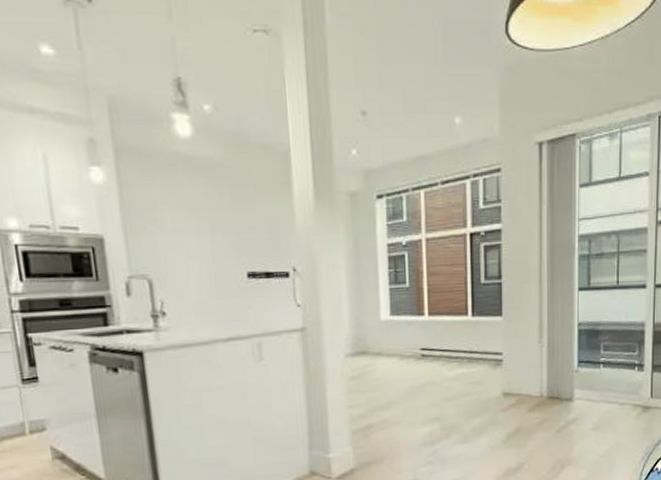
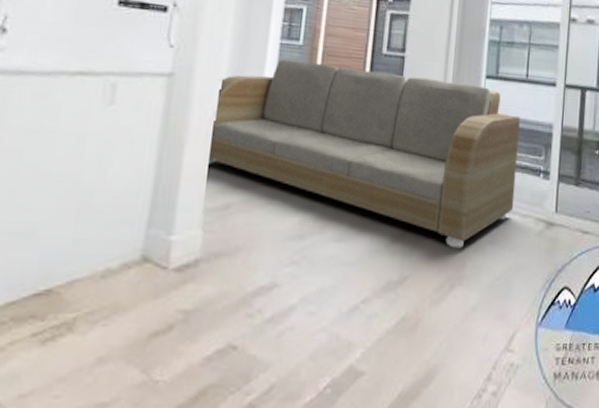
sofa: none [343,298,613,437] -> present [205,59,520,249]

